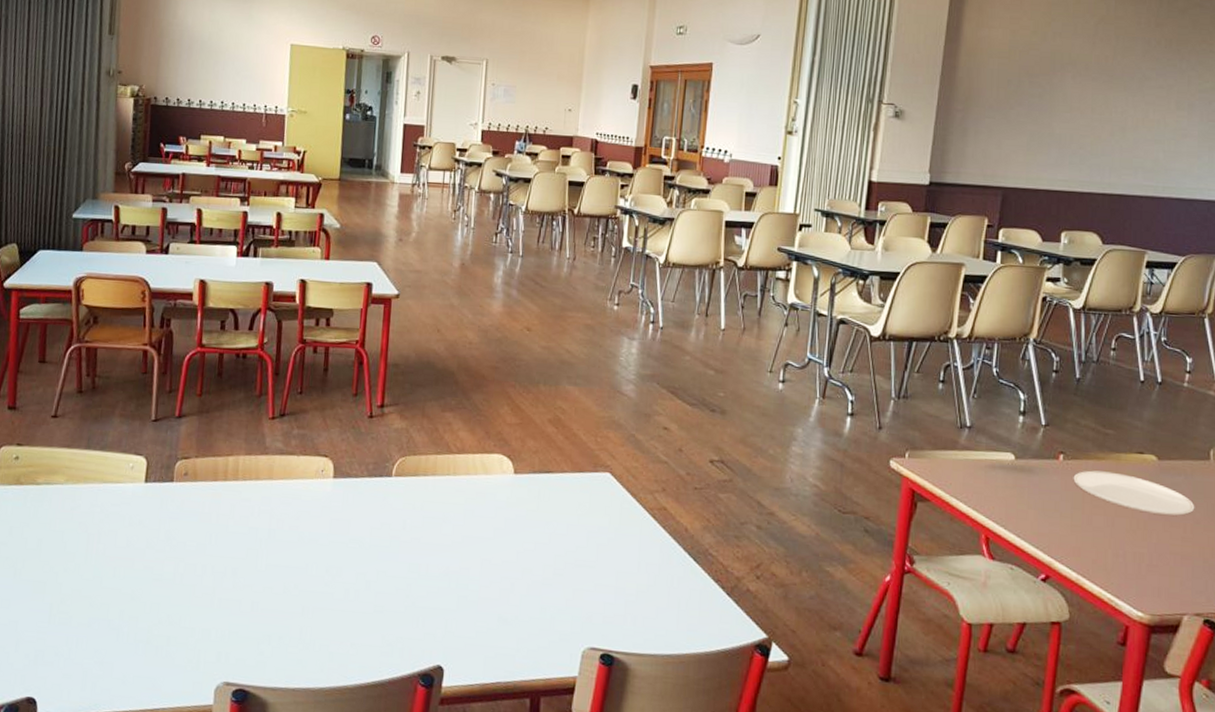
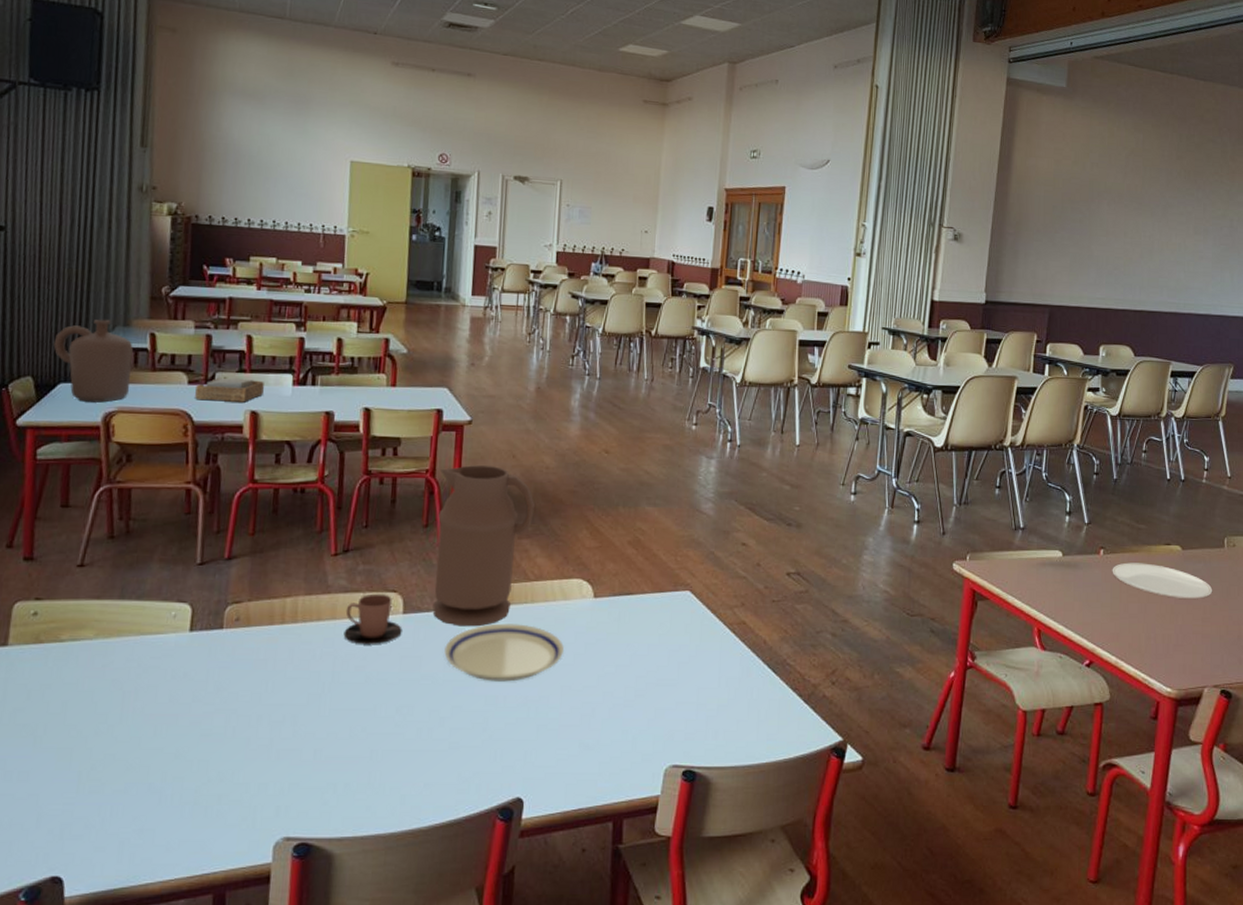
water jug: none [34,192,100,269] -> present [53,319,133,403]
napkin holder: none [152,248,213,272] -> present [195,378,265,402]
cup: none [279,457,333,506] -> present [344,593,402,645]
water jug: none [361,337,458,495] -> present [433,464,535,627]
plate: none [371,493,485,551] -> present [444,623,565,682]

